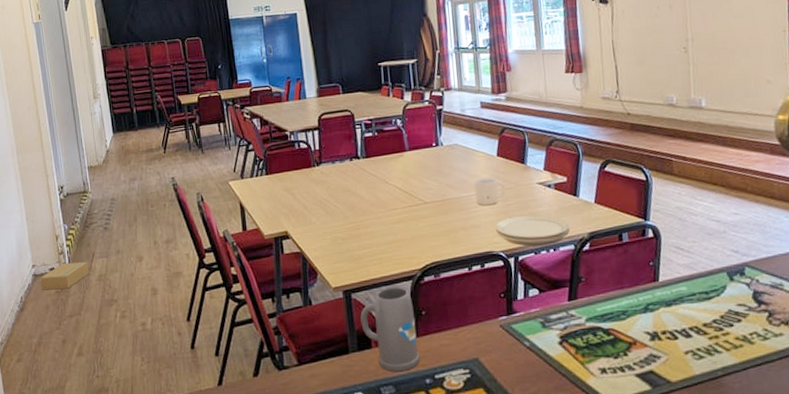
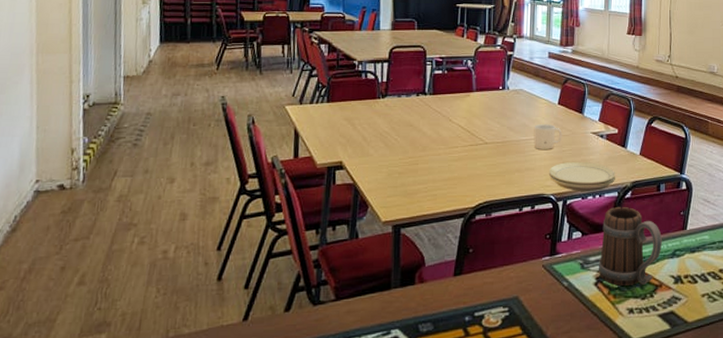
box: present [40,262,89,291] -> none [43,179,108,210]
beer mug: present [360,286,420,372] -> none [407,223,462,309]
beer mug: none [561,259,632,344] -> present [599,206,662,286]

